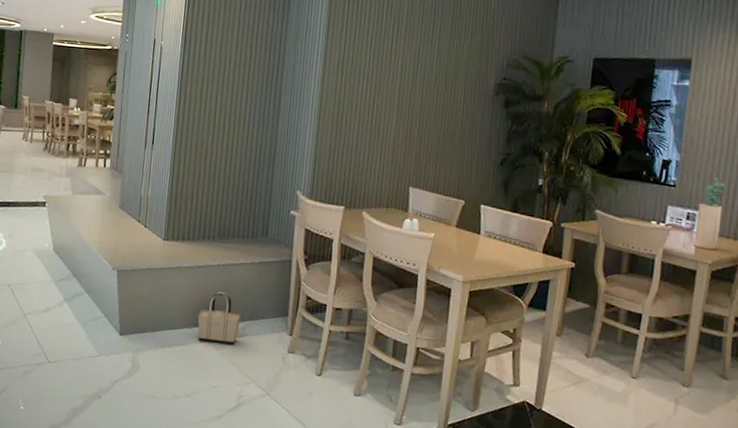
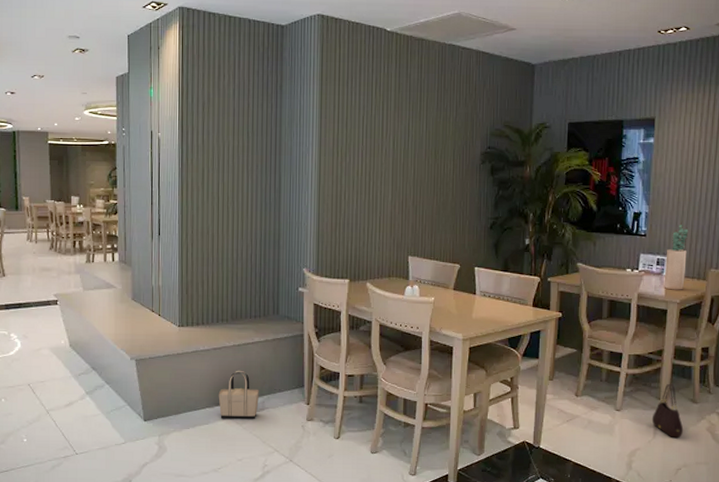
handbag: none [672,354,710,417] -> present [651,384,684,438]

